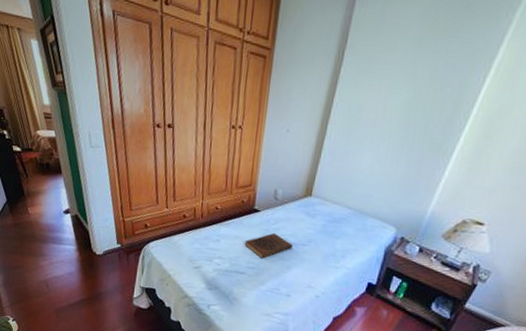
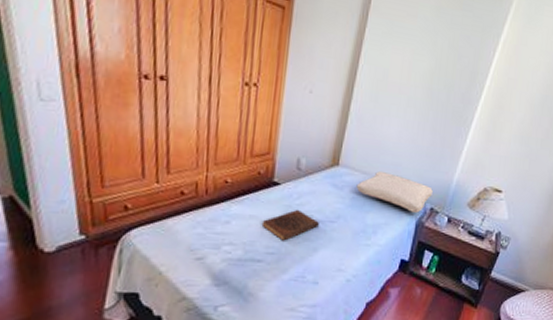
pillow: none [327,202,405,241] -> present [356,171,433,213]

